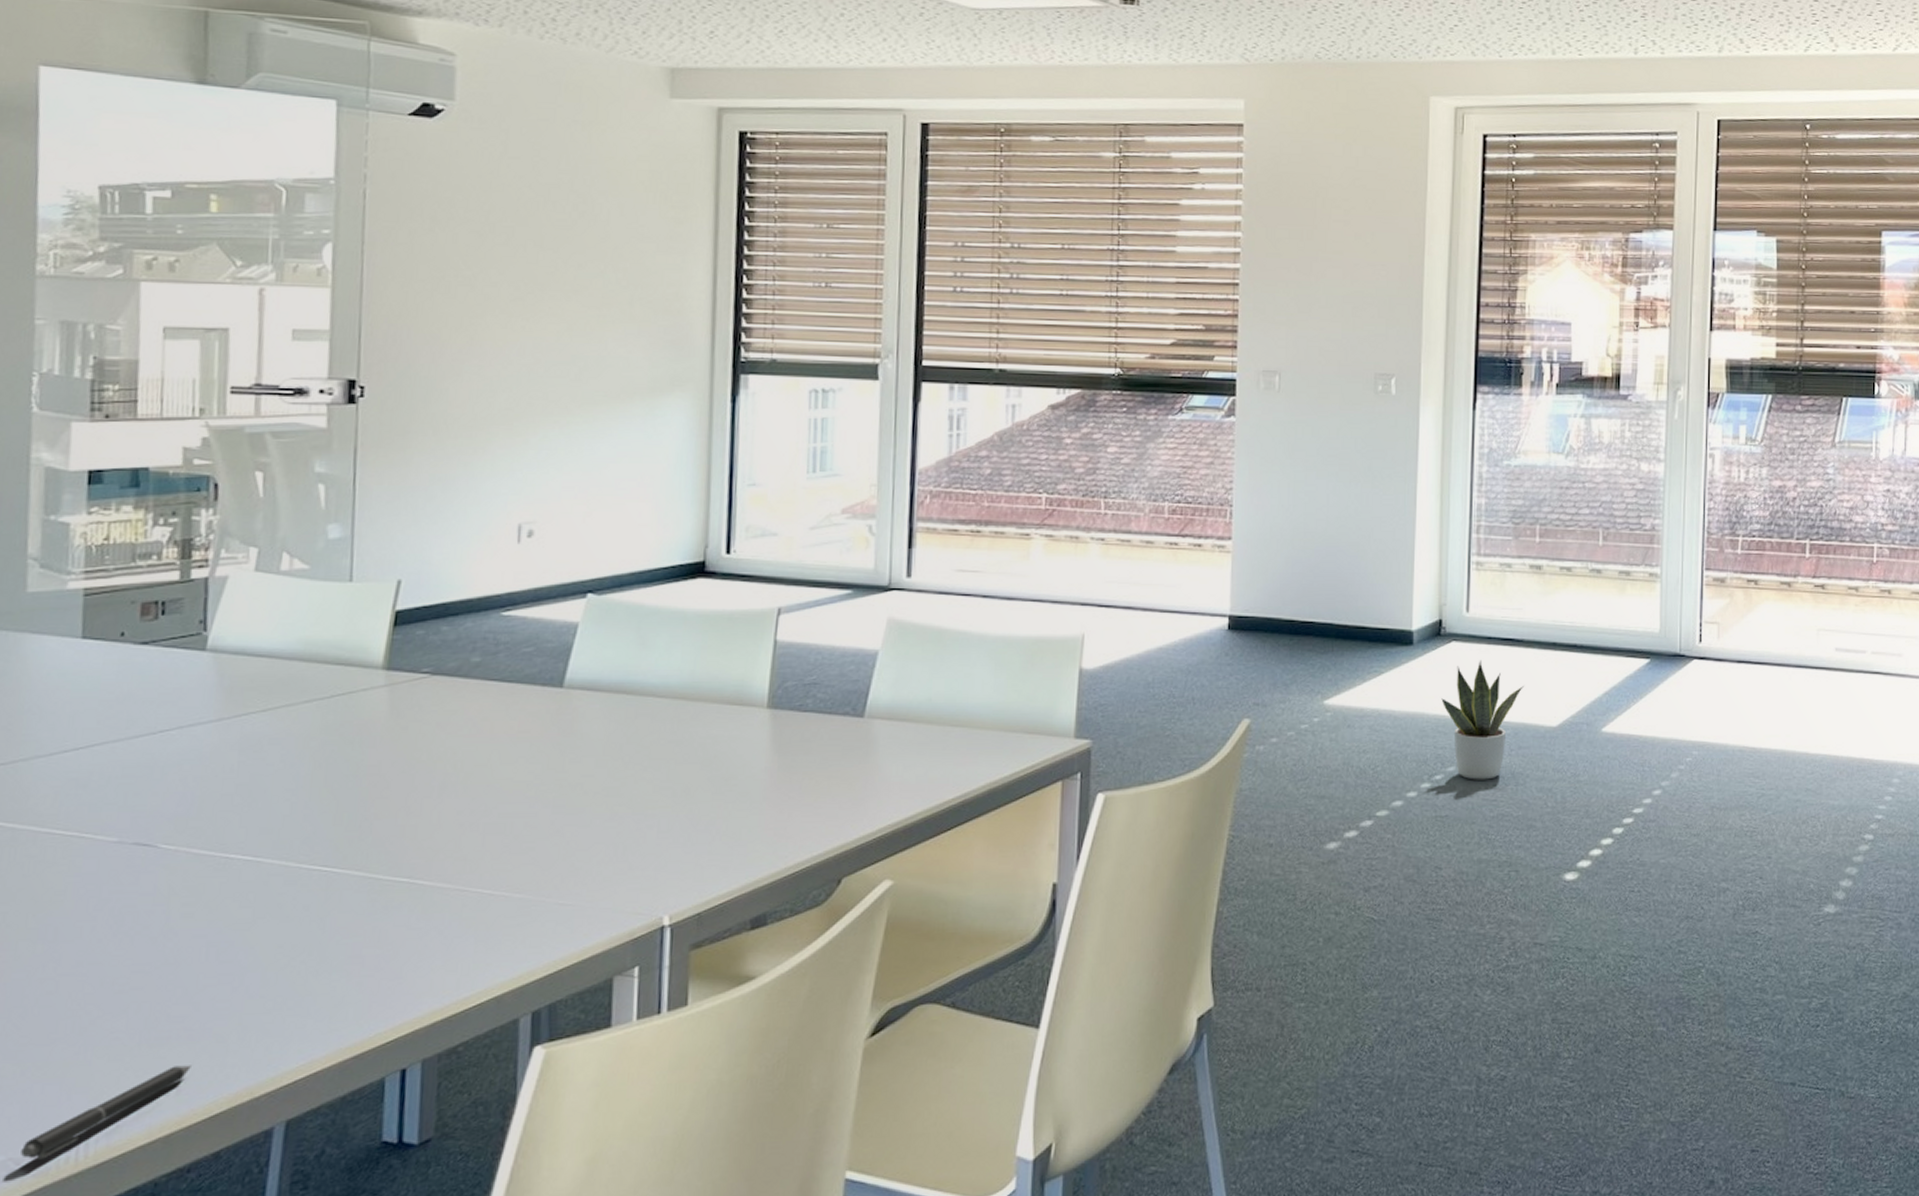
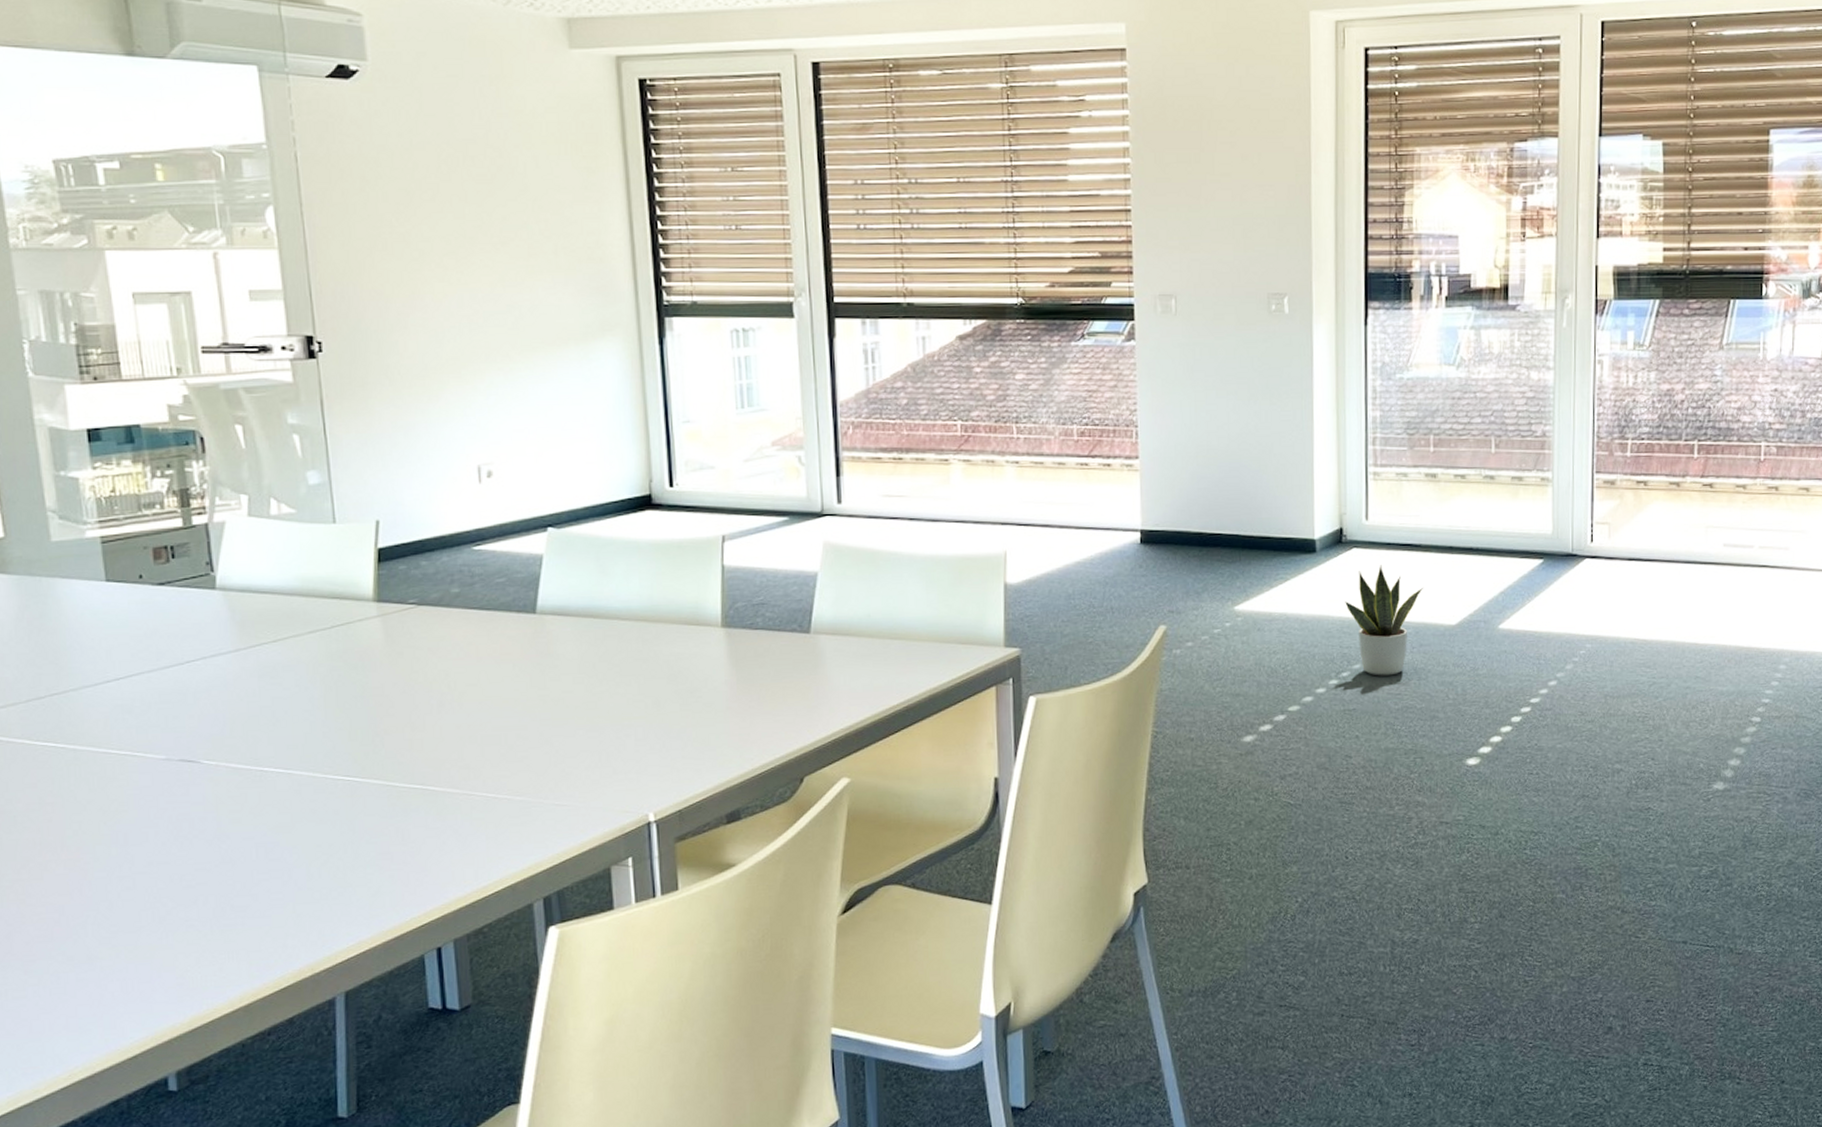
pen: present [21,1065,191,1160] -> none [127,947,258,1026]

